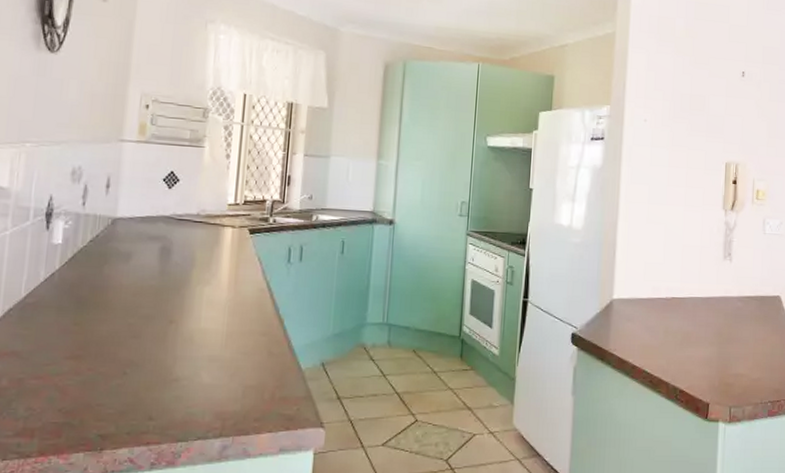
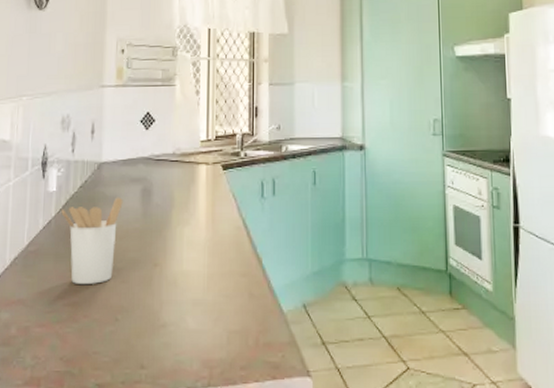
utensil holder: none [67,253,139,338] -> present [61,197,123,284]

